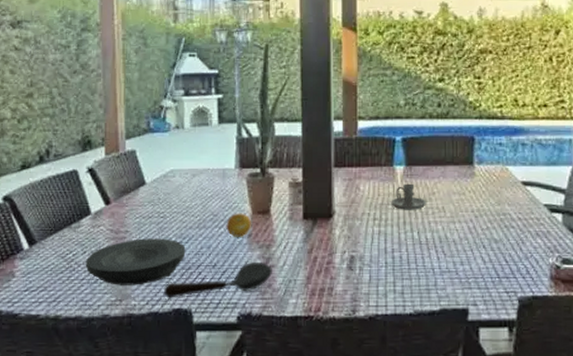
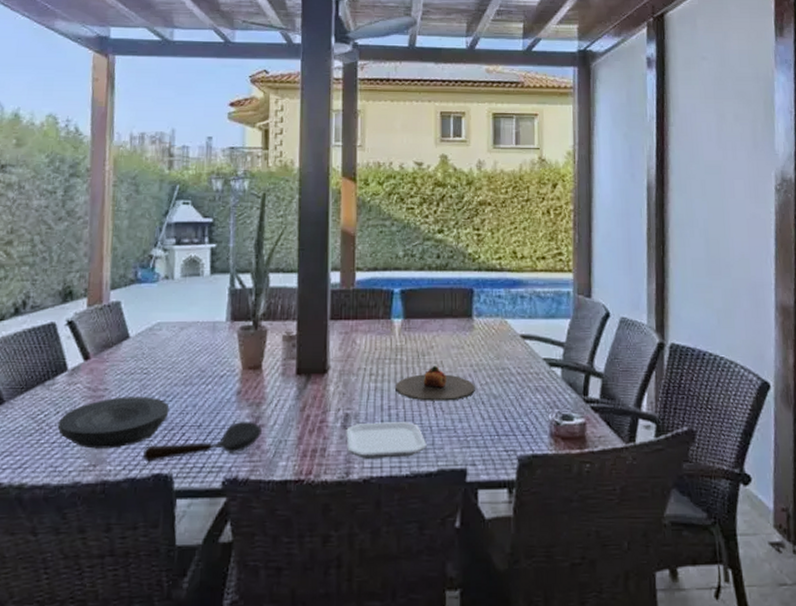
fruit: present [226,213,252,237] -> none [214,368,242,394]
plate: none [352,264,430,298] -> present [346,422,427,459]
candle holder: present [391,183,426,210] -> none [388,337,424,365]
plate: none [399,211,476,245] -> present [395,366,475,401]

